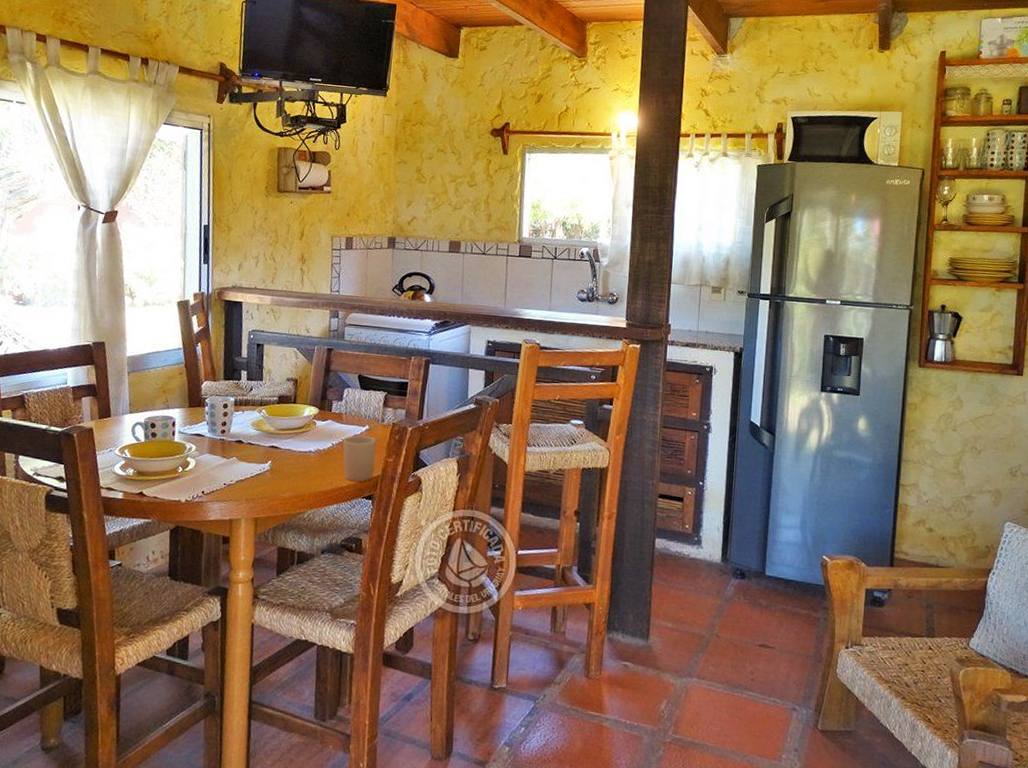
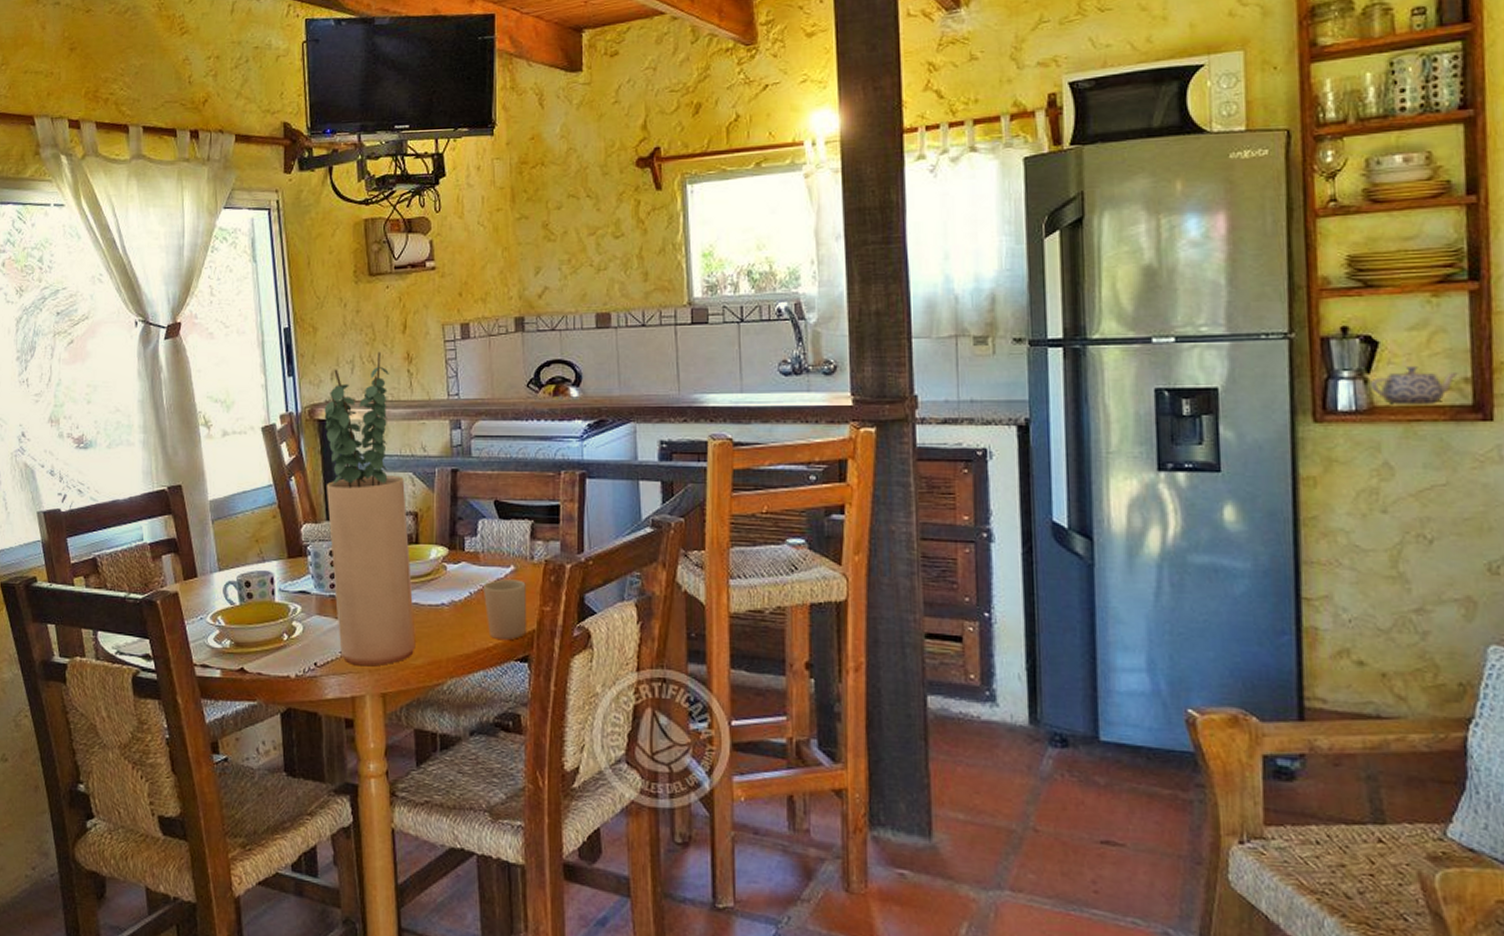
vase: none [224,252,290,497] -> present [324,351,416,667]
teapot: none [955,335,1006,362] -> present [1371,367,1458,406]

